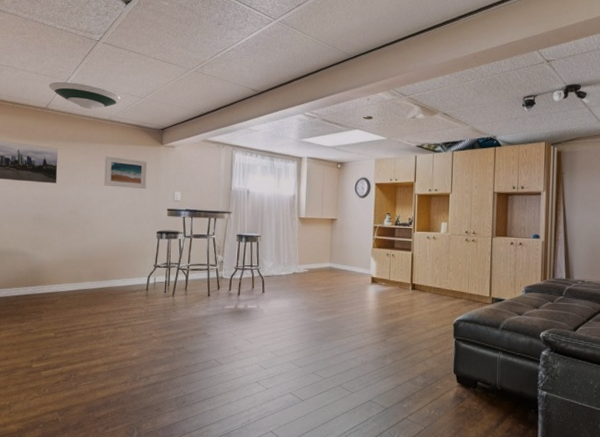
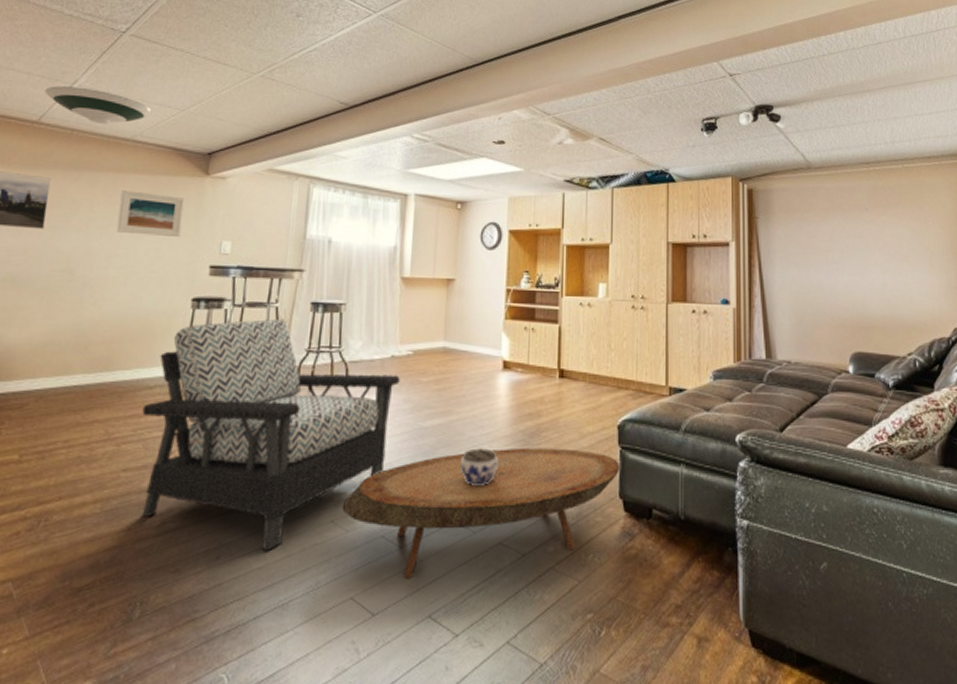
armchair: none [129,246,300,400] -> present [142,318,400,552]
coffee table: none [263,337,454,421] -> present [342,447,620,579]
jar: none [342,337,369,363] -> present [460,448,499,487]

